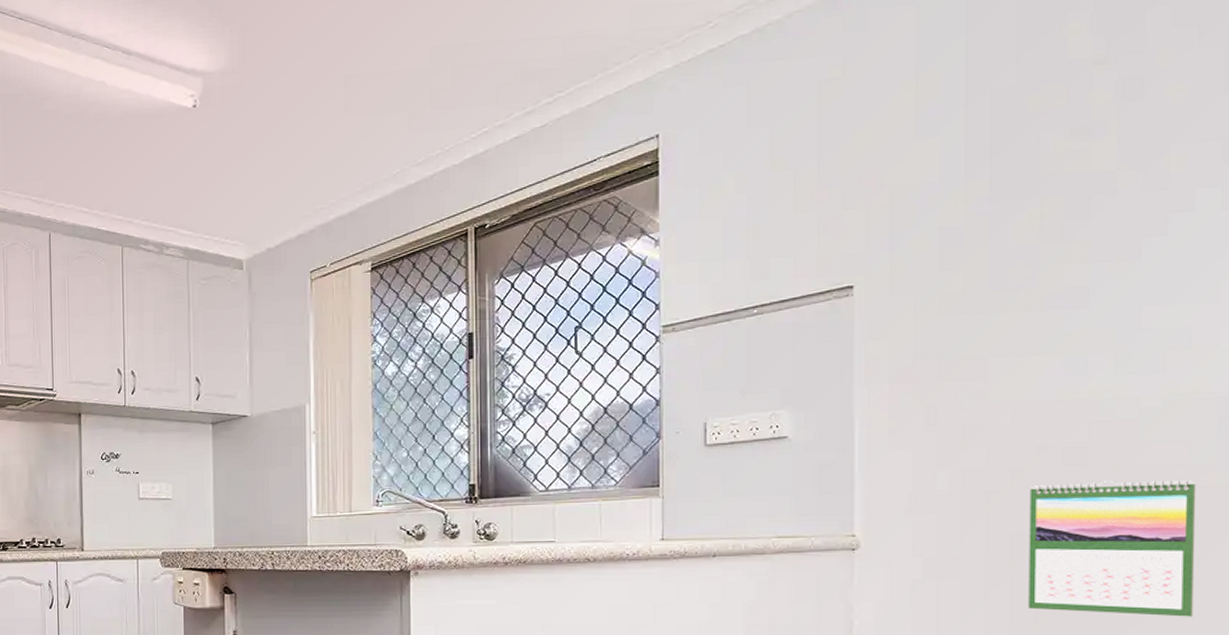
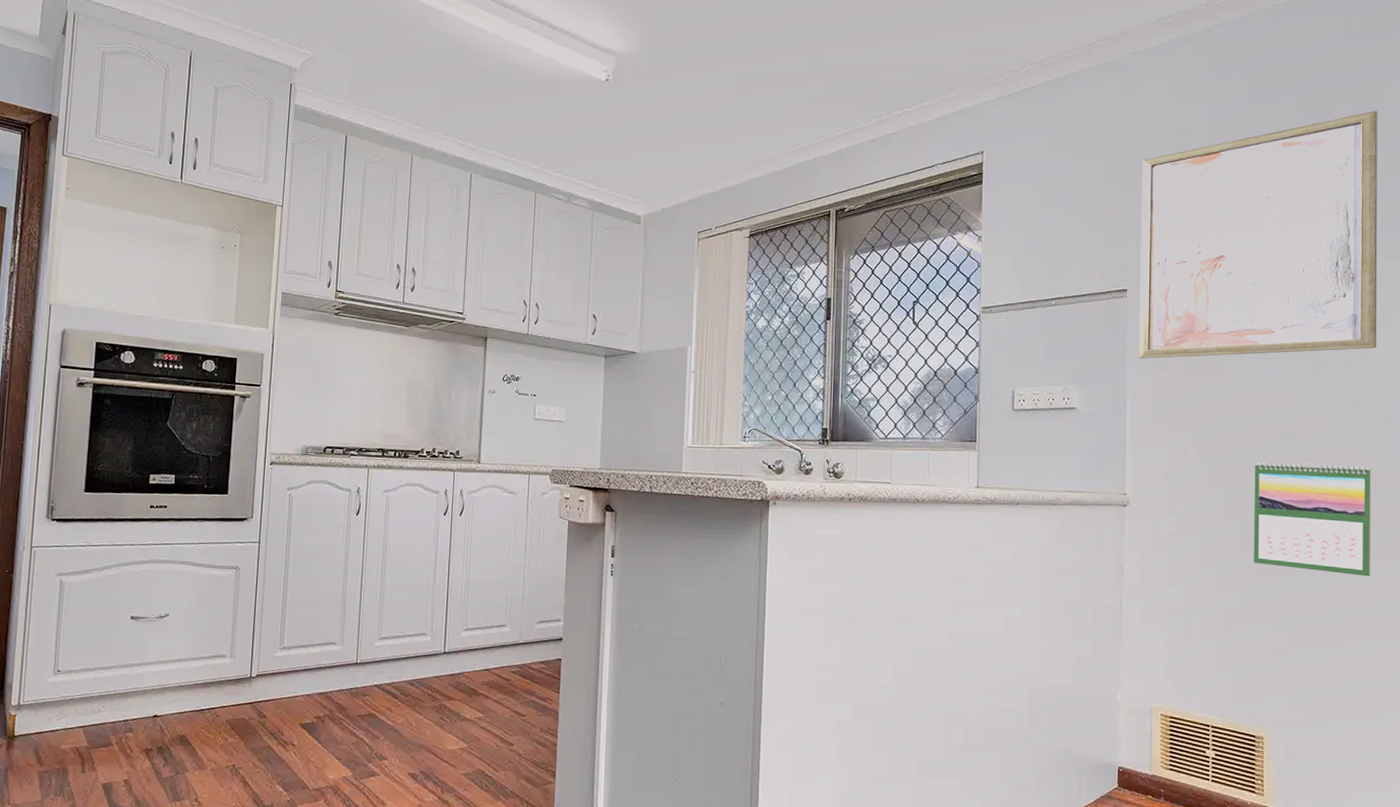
wall art: none [869,13,1214,371] -> present [1138,110,1378,359]

